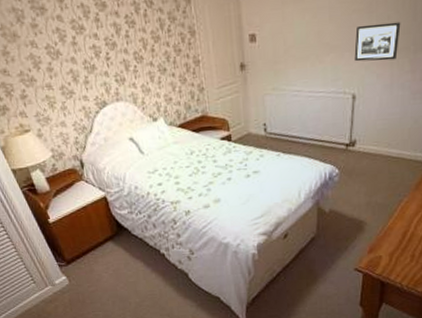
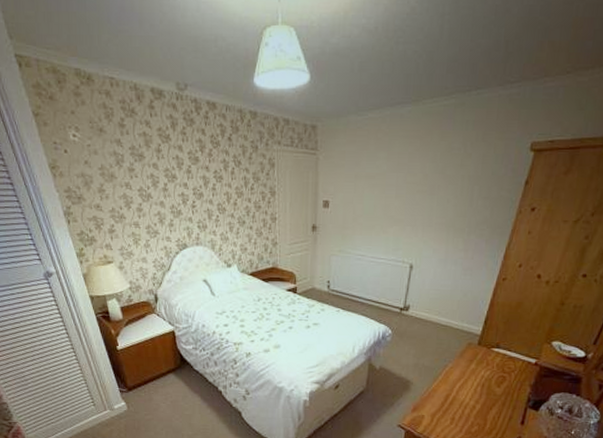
picture frame: present [354,21,401,62] -> none [415,204,458,238]

